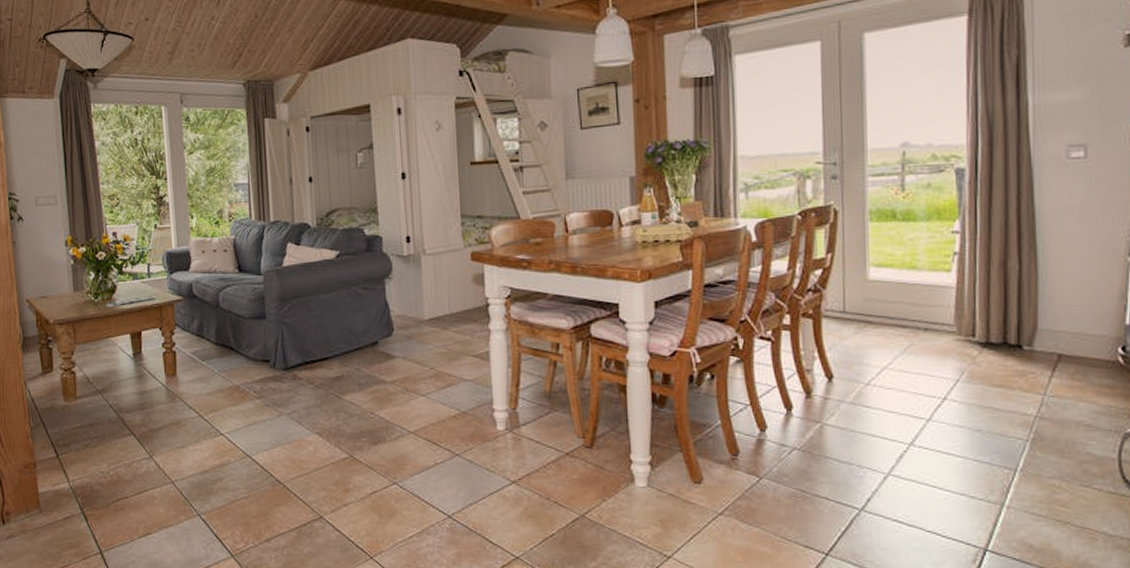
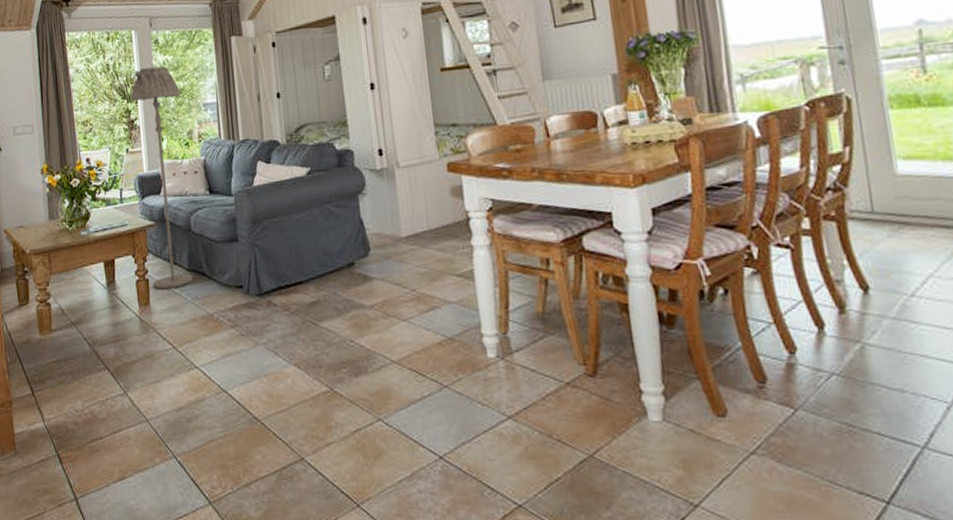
floor lamp: none [159,144,221,361] -> present [130,66,194,290]

